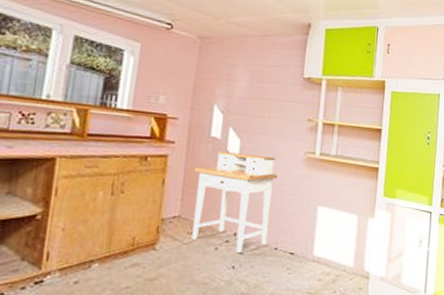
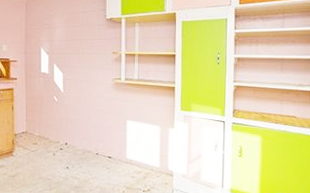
desk: present [192,151,278,253] -> none [32,83,93,157]

